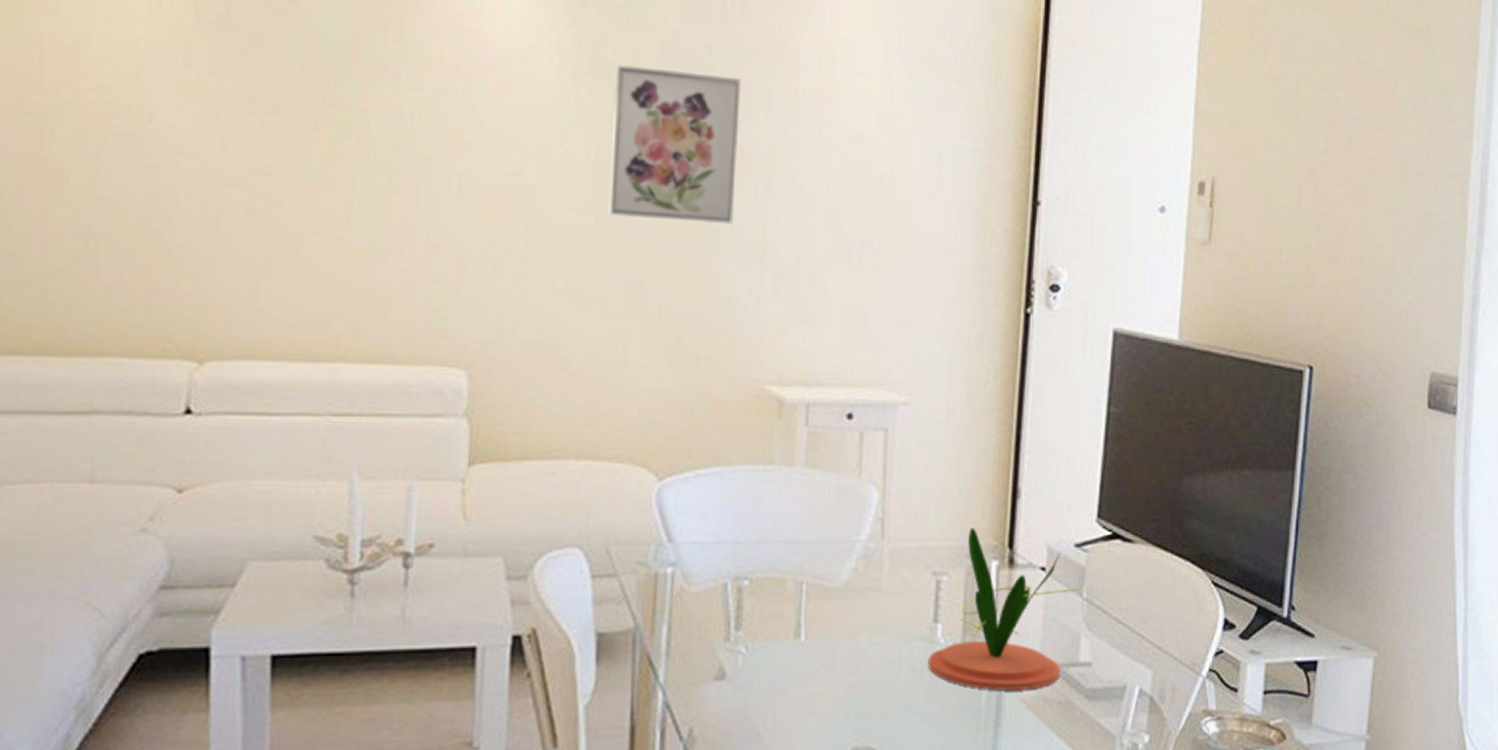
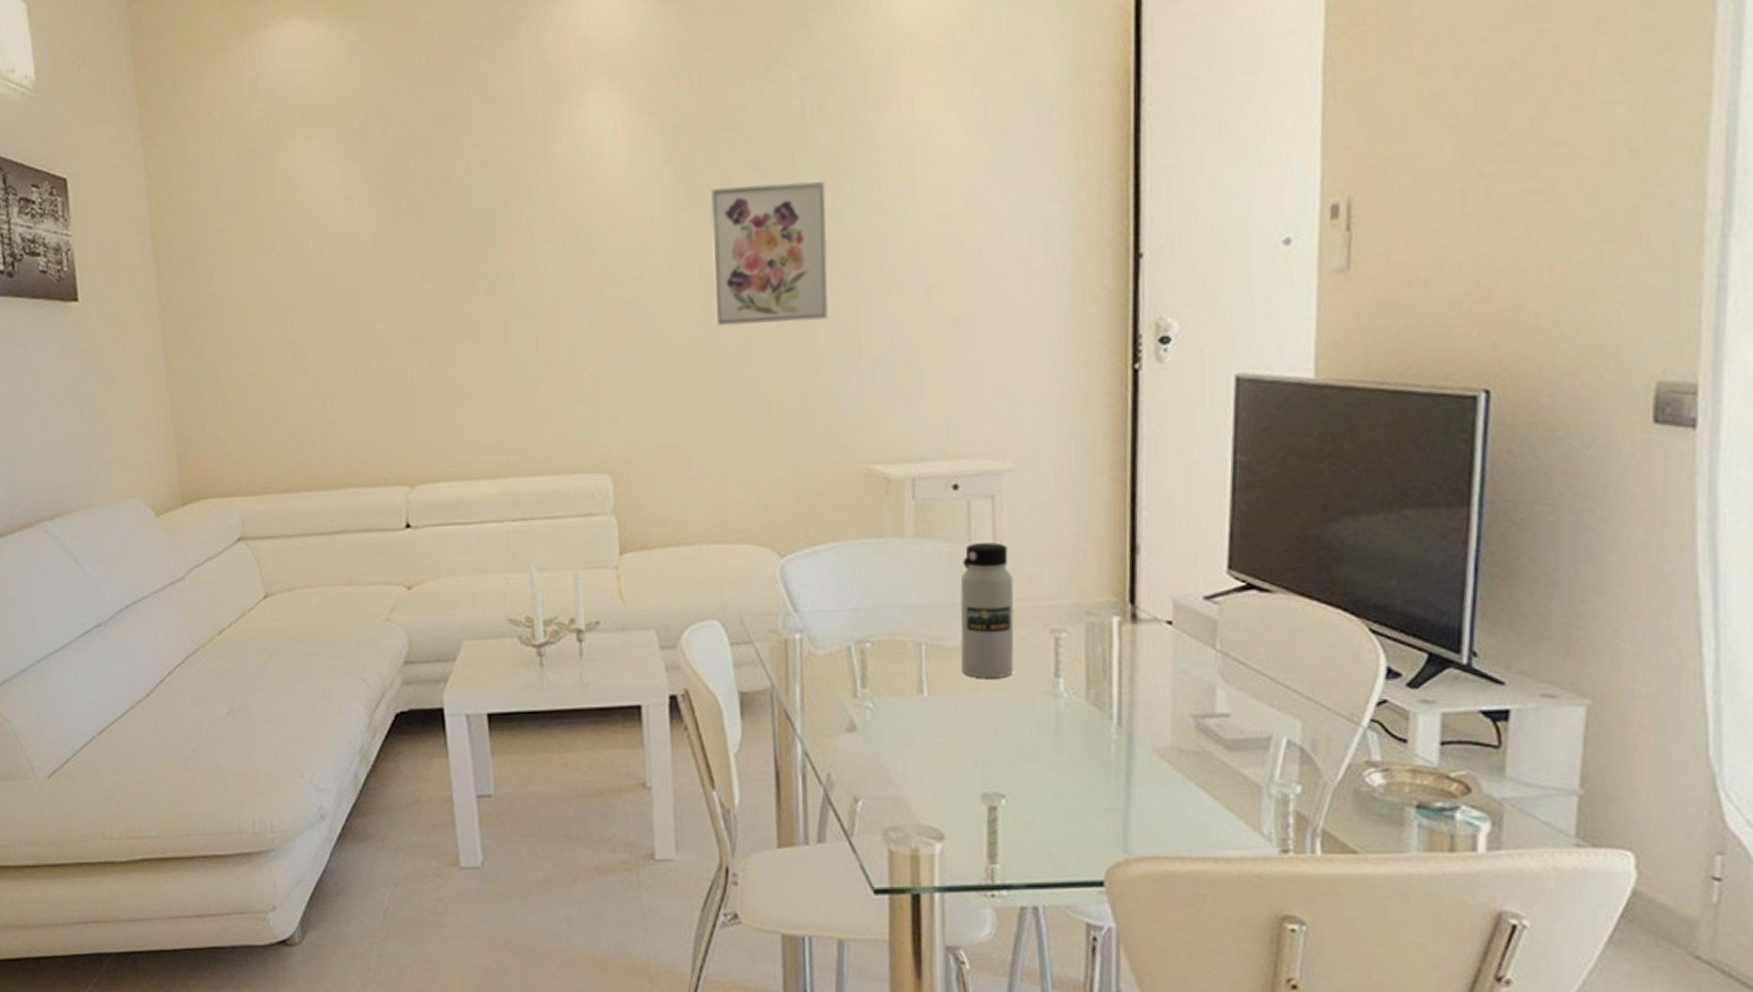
water bottle: none [842,477,900,622] -> present [960,542,1014,678]
plant: present [928,528,1080,690] -> none [1052,585,1212,741]

